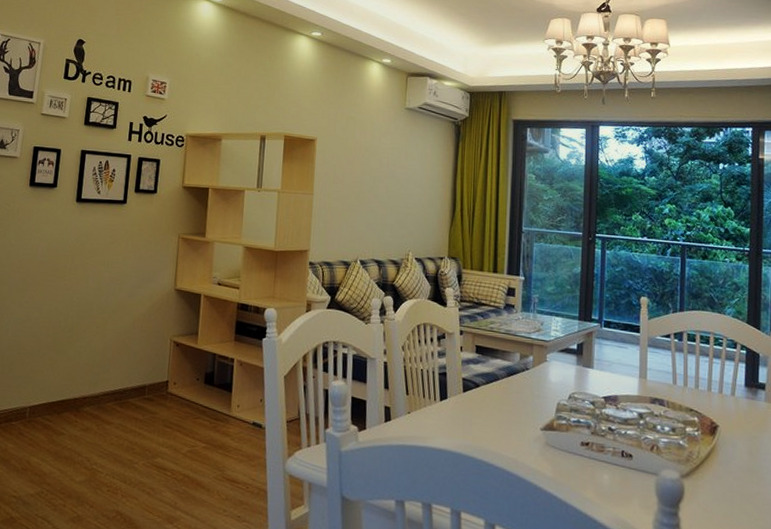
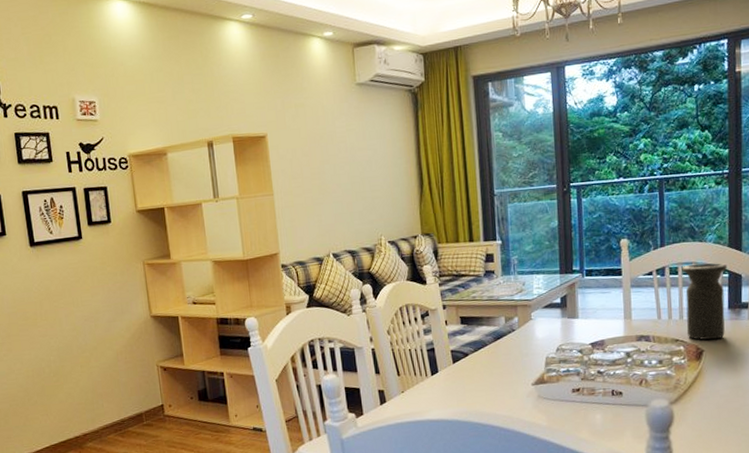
vase: none [700,334,746,417] -> present [682,262,728,341]

